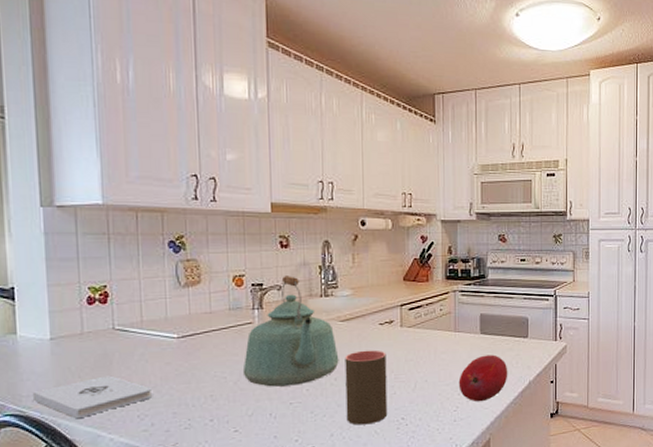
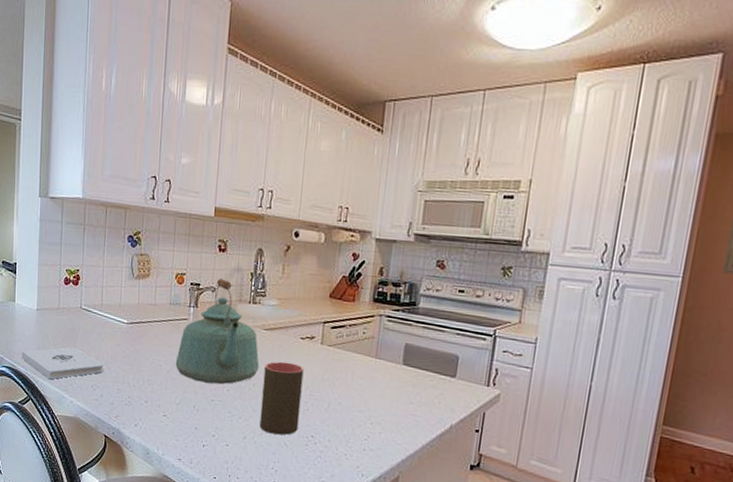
fruit: present [458,354,508,402] -> none [372,387,429,437]

